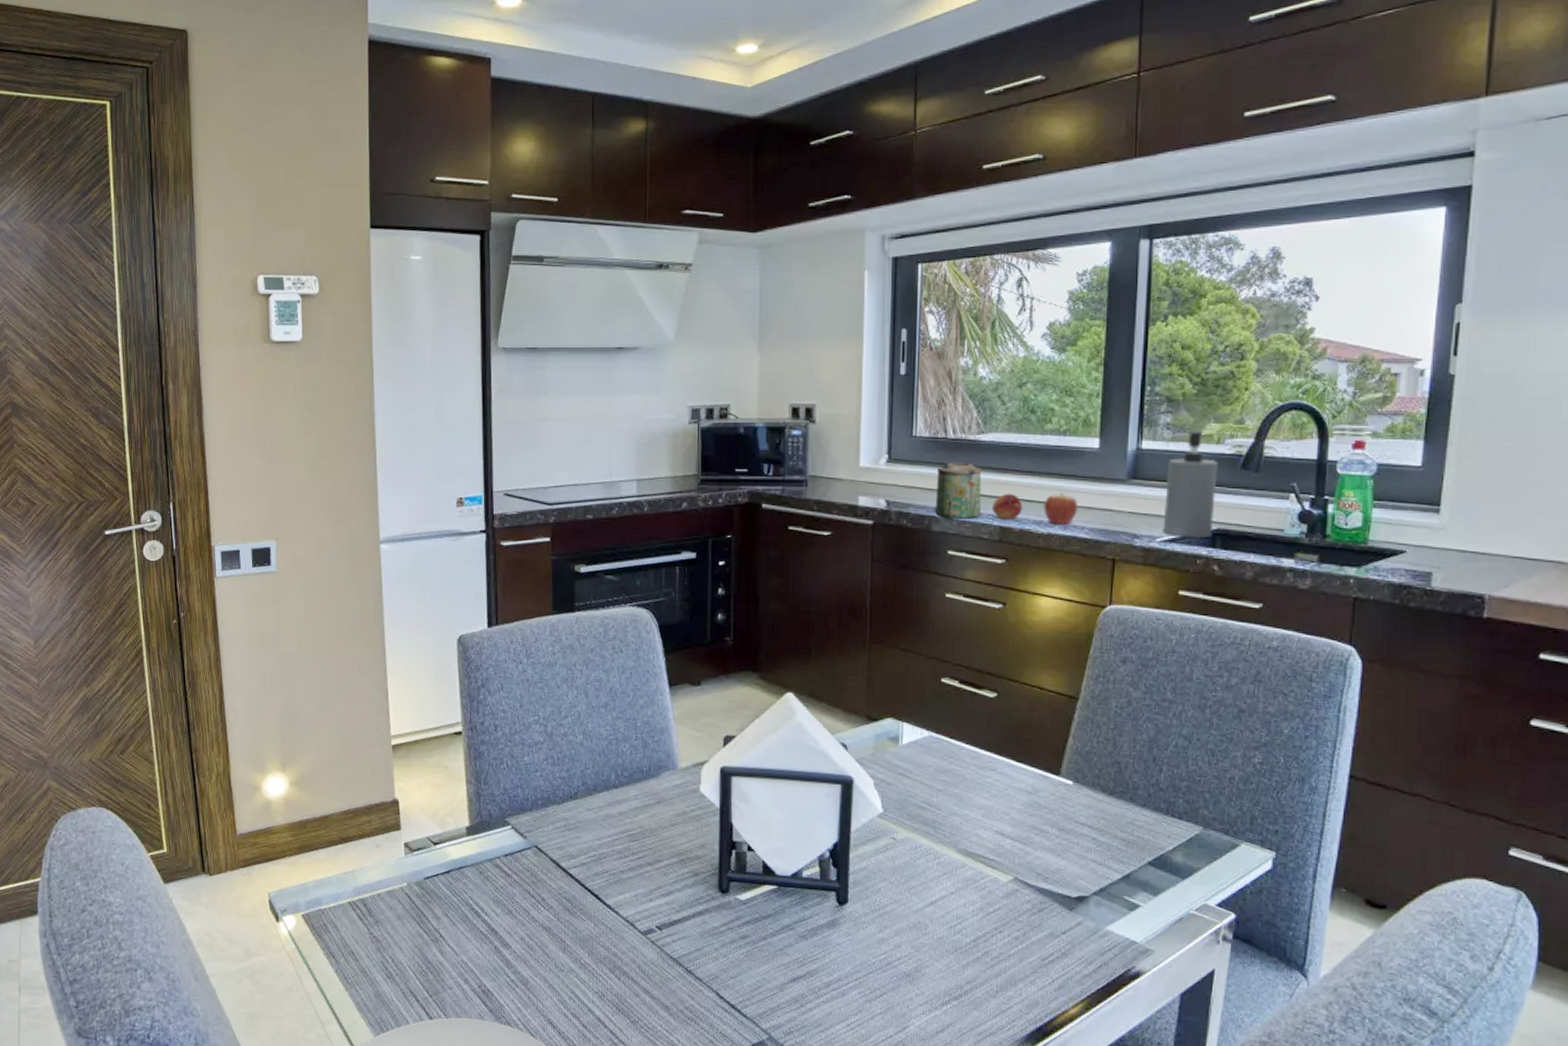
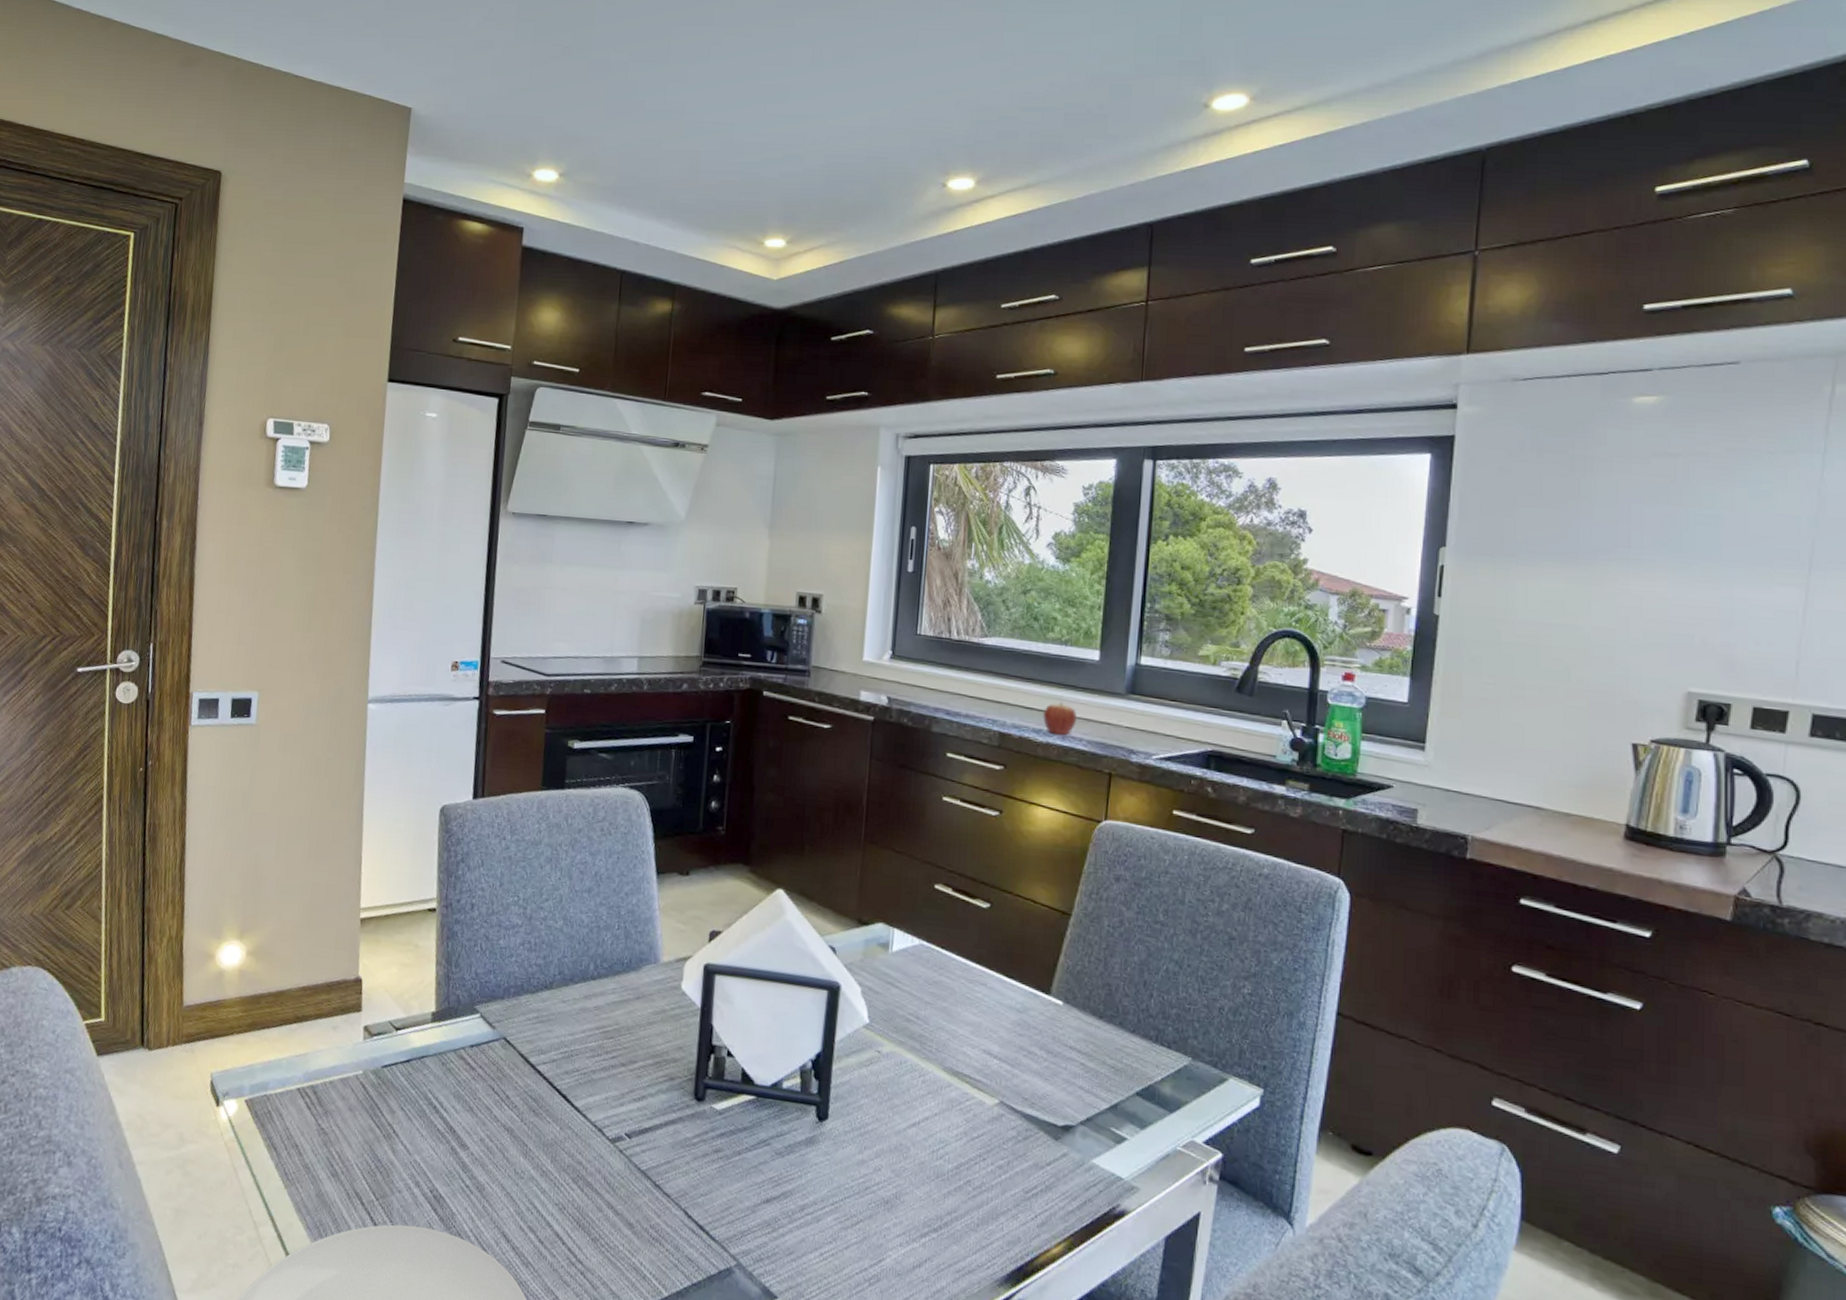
canister: present [935,462,982,520] -> none [936,663,984,724]
fruit: present [992,493,1023,520] -> none [993,698,1023,727]
soap dispenser: present [1162,430,1218,539] -> none [1158,650,1214,759]

